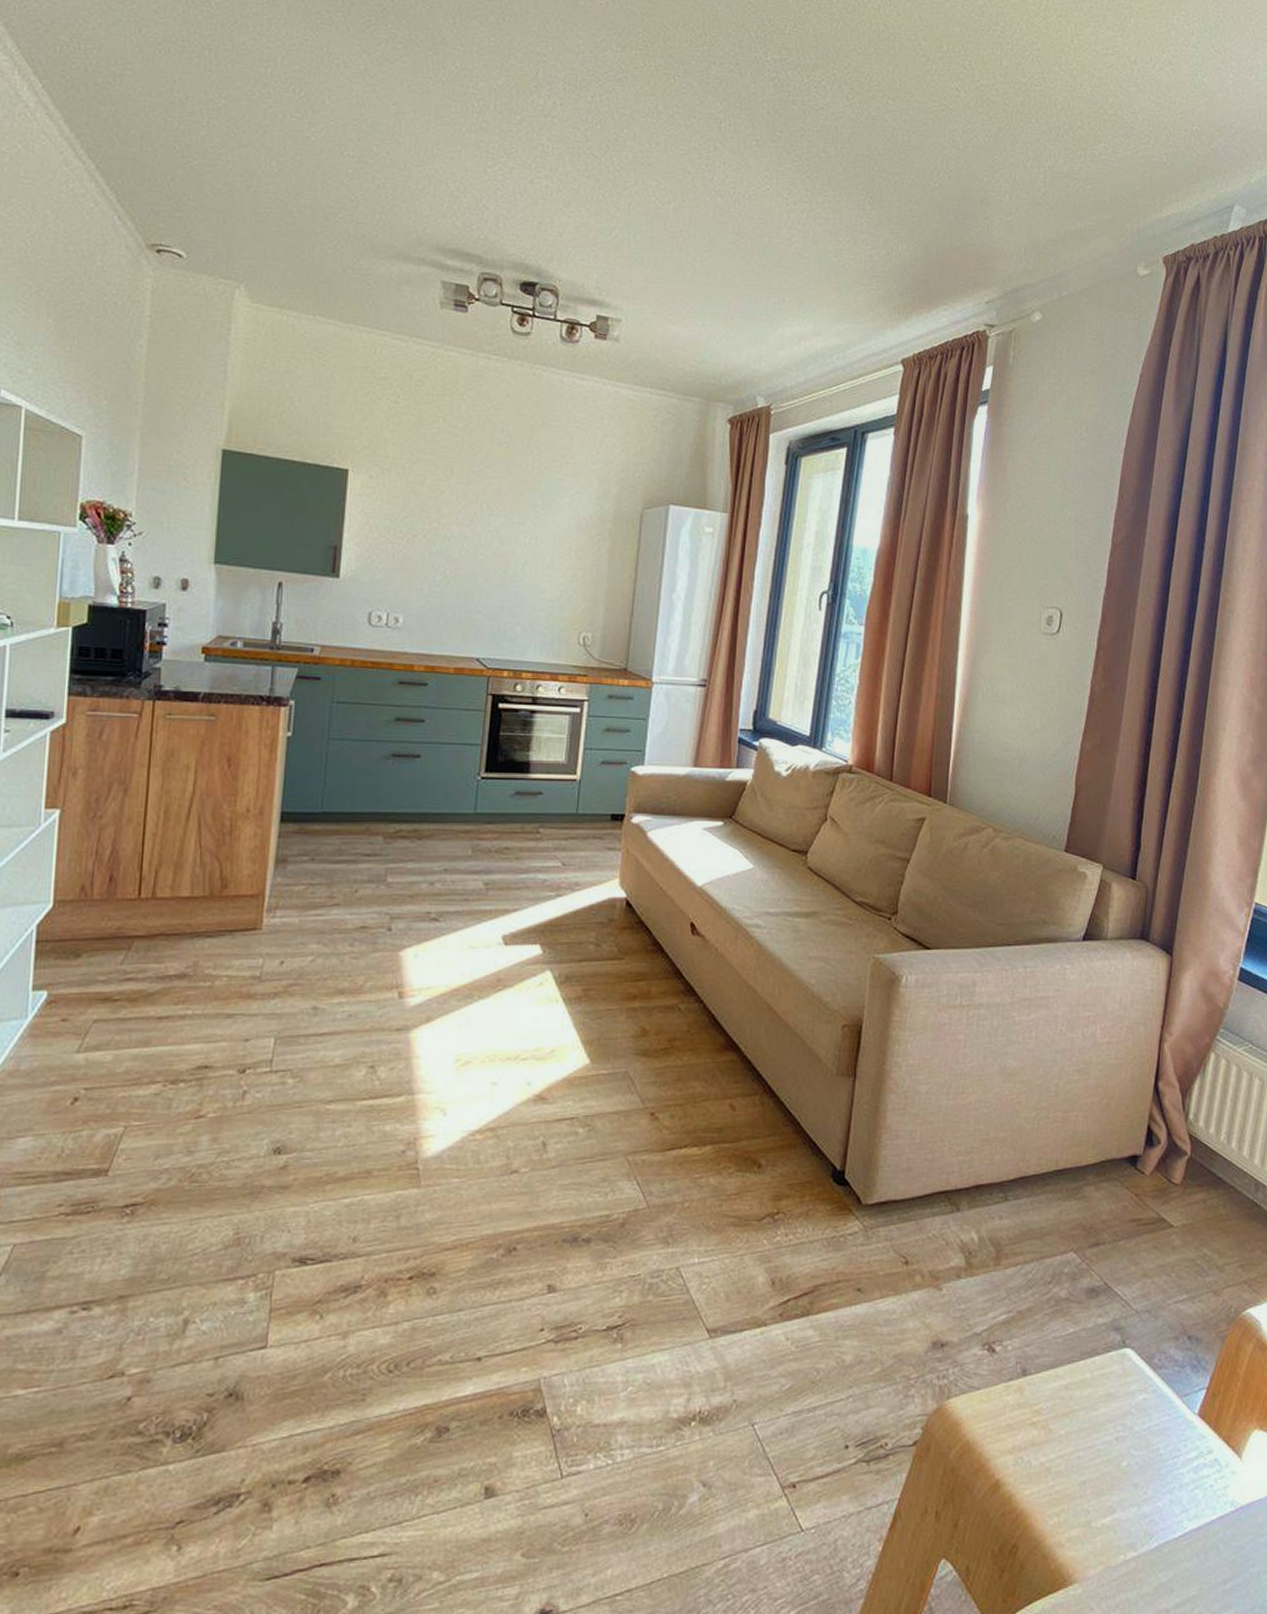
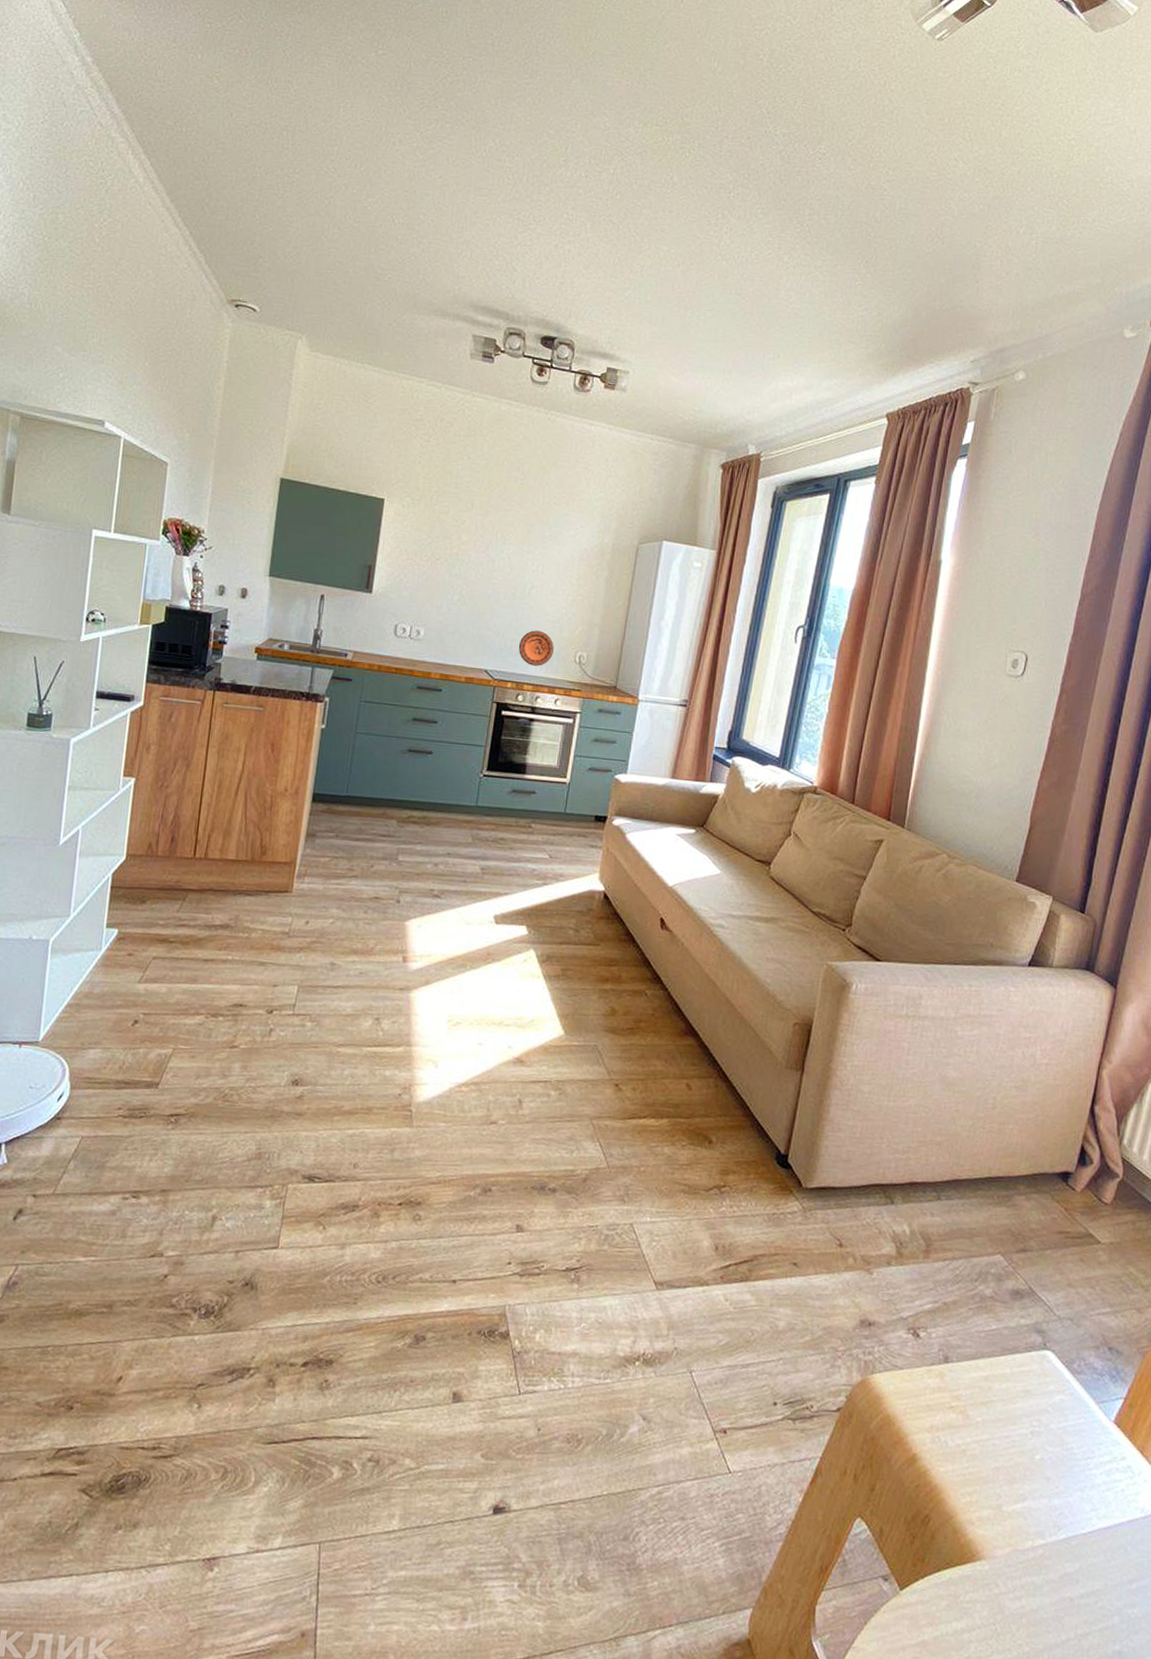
decorative plate: none [513,611,554,651] -> present [518,630,554,666]

